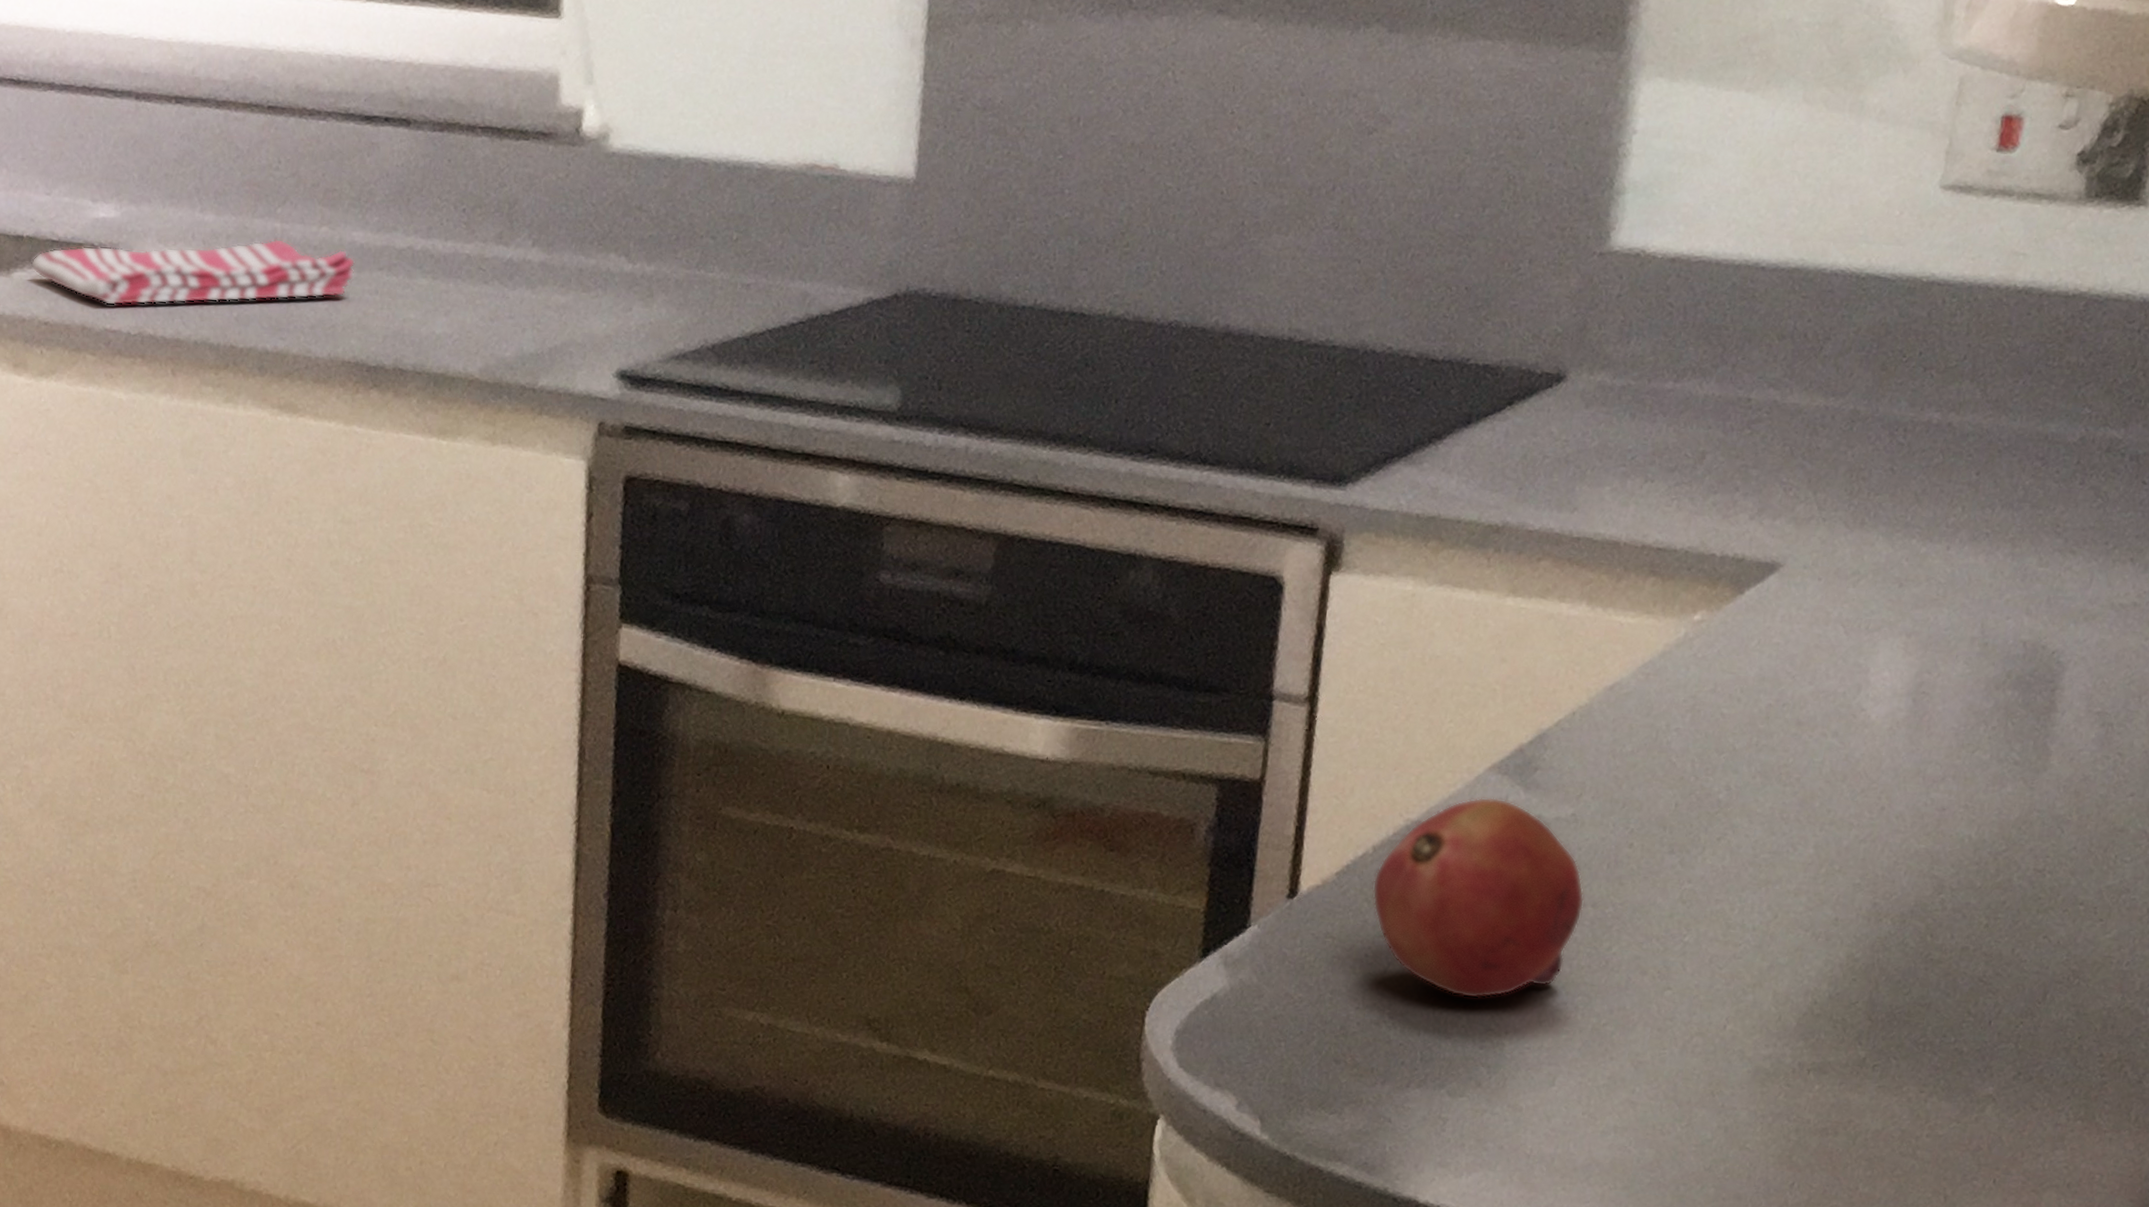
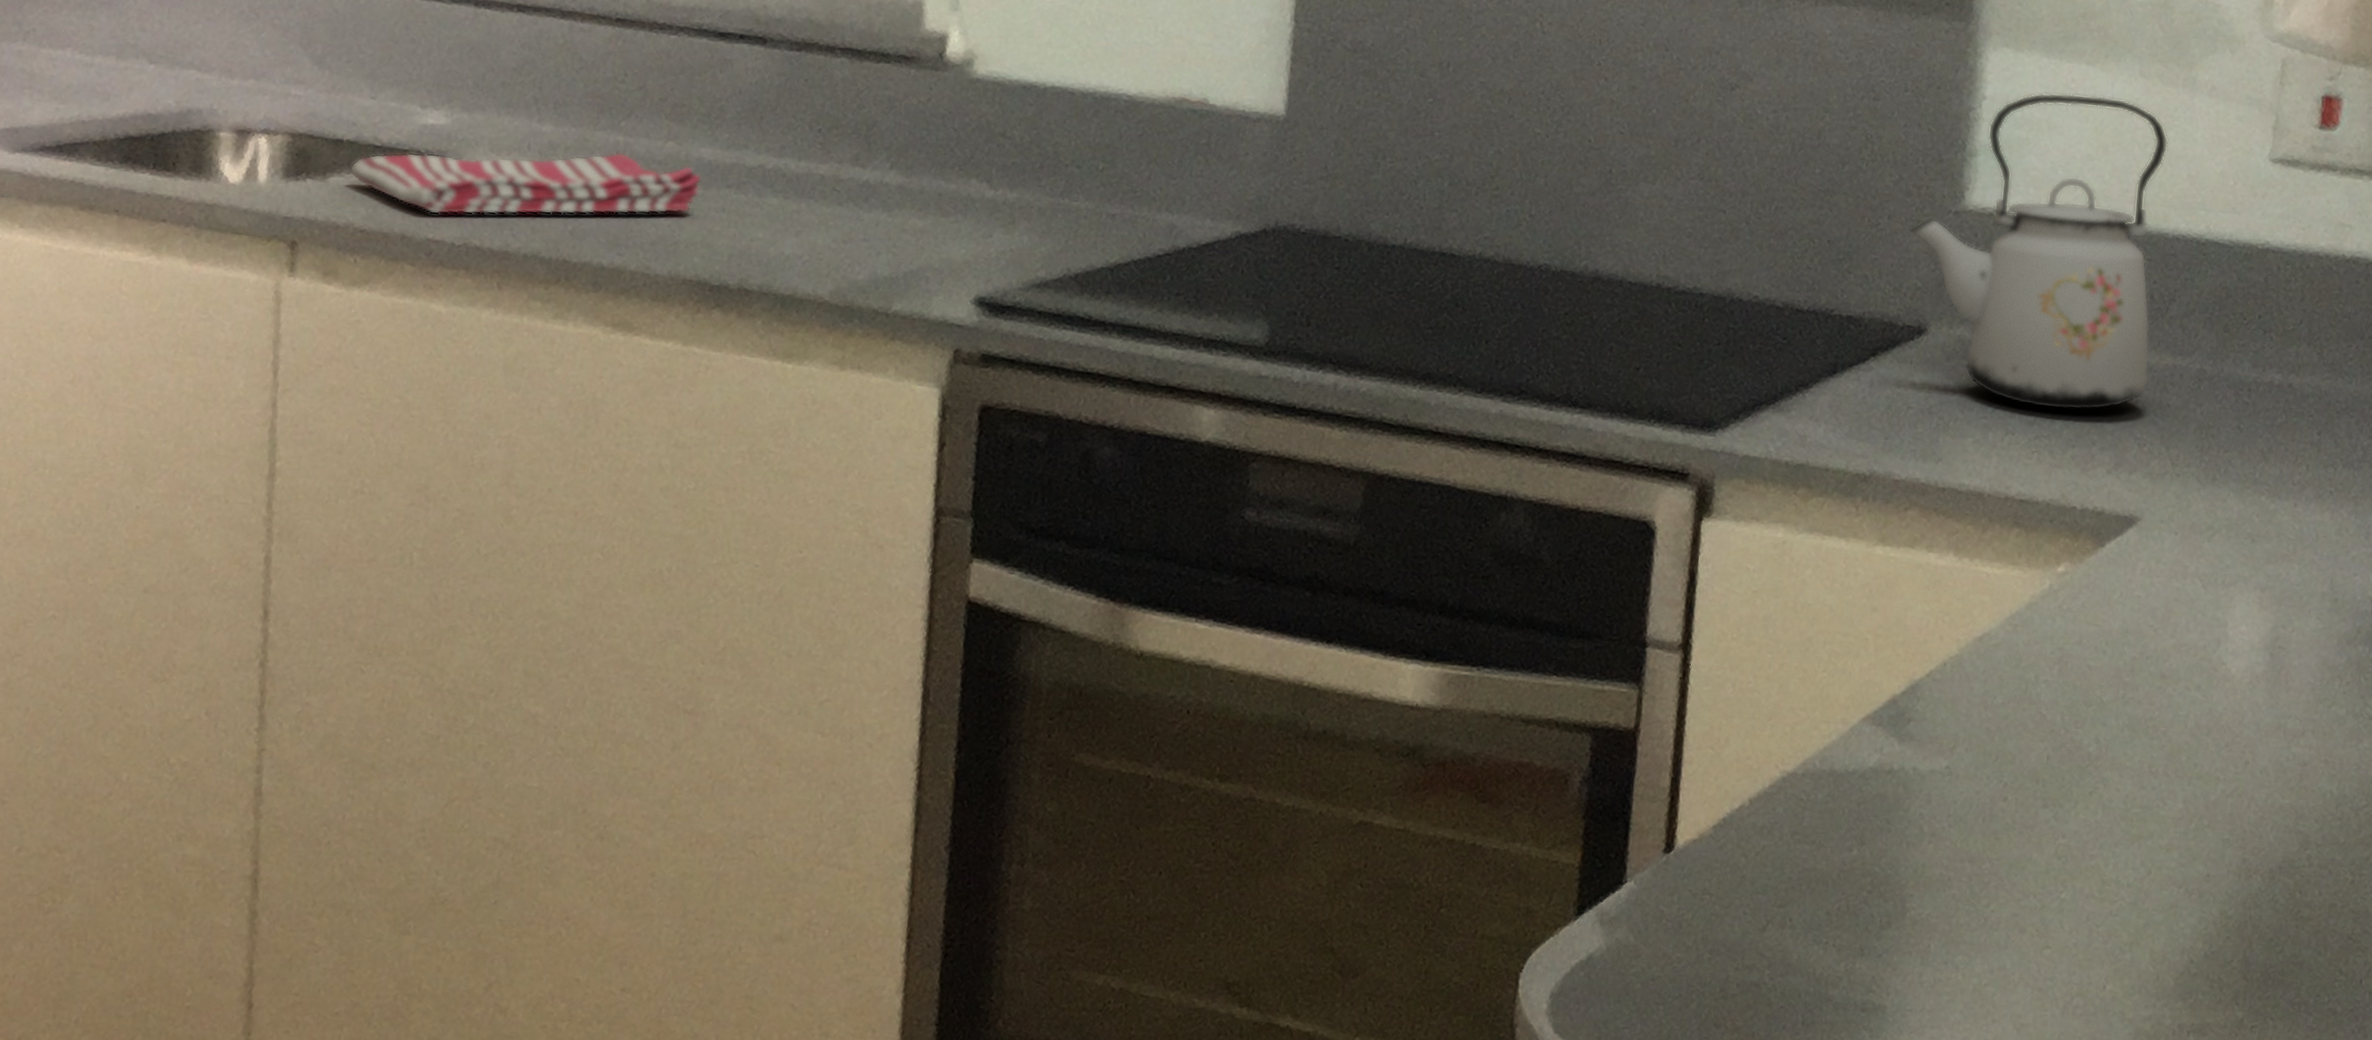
fruit: present [1372,797,1585,999] -> none [1749,748,1962,959]
kettle: none [1551,123,1831,456] -> present [1910,93,2168,411]

